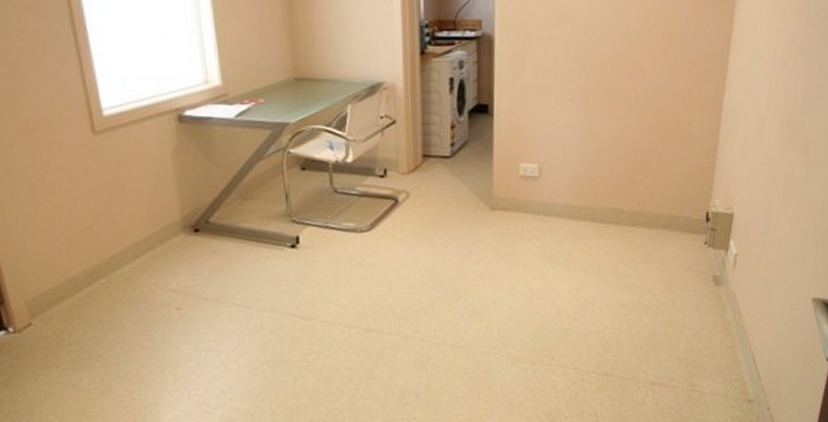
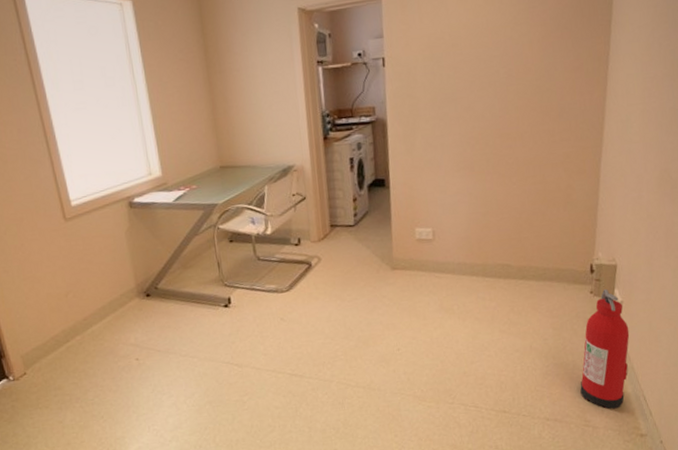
fire extinguisher: none [688,240,743,373] -> present [580,289,630,410]

